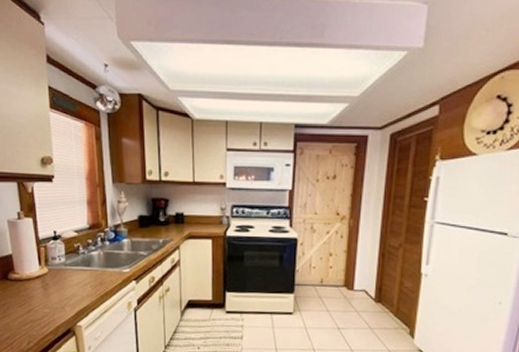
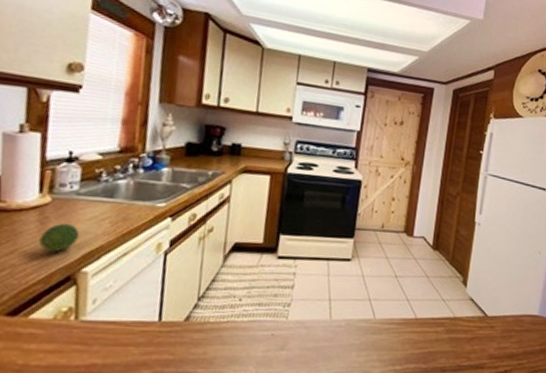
fruit: none [45,288,72,311] -> present [39,223,80,253]

